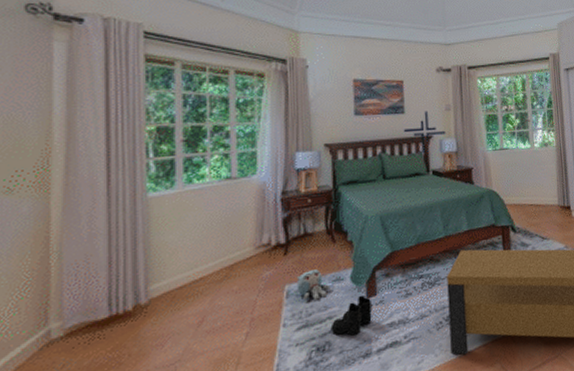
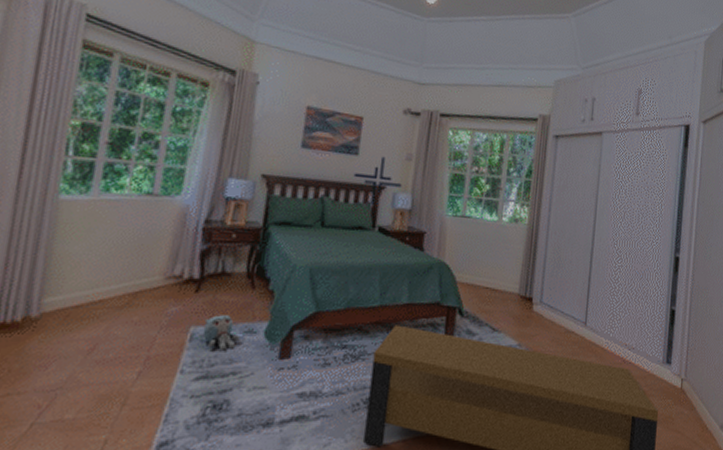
boots: present [330,295,373,336] -> none [232,354,284,399]

